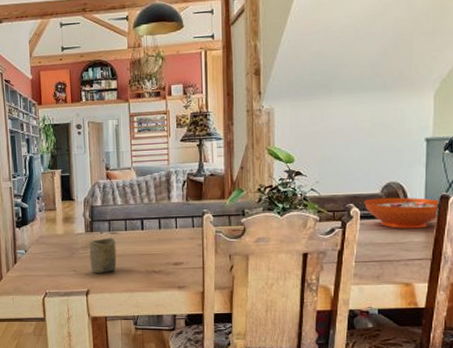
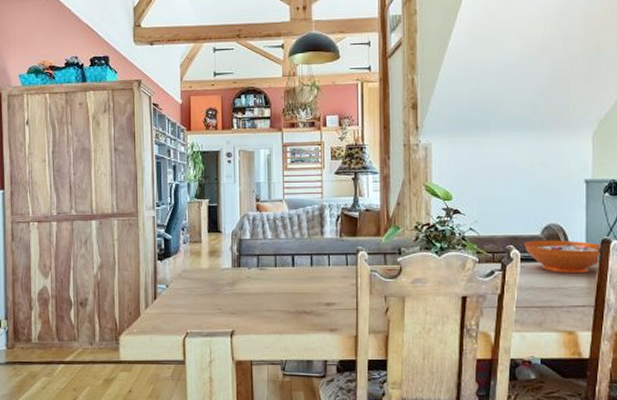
cup: present [89,237,117,273] -> none [236,273,265,312]

